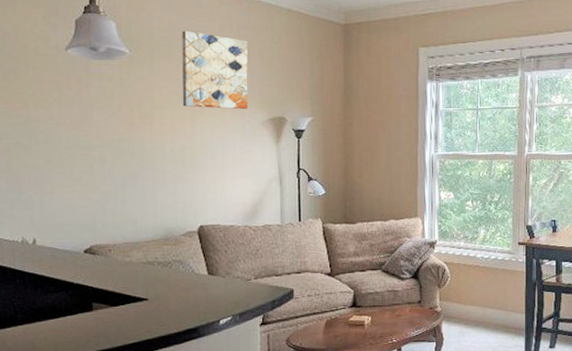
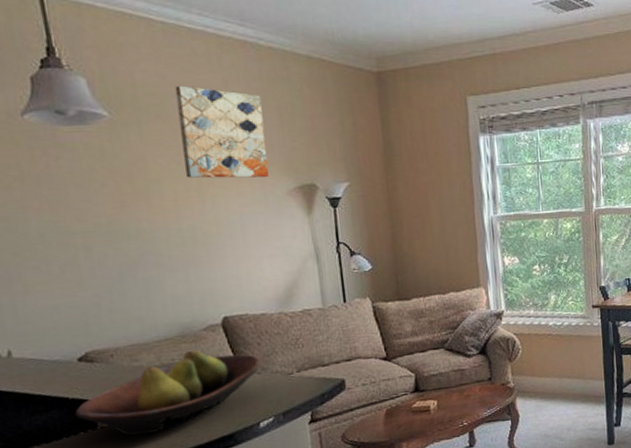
fruit bowl: none [77,251,226,321] -> present [75,350,262,436]

